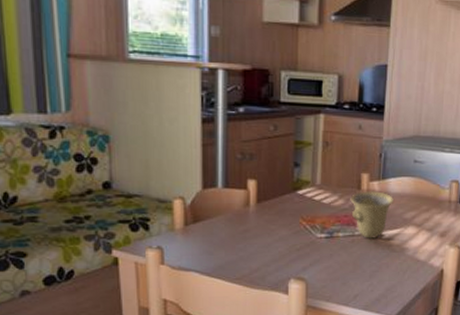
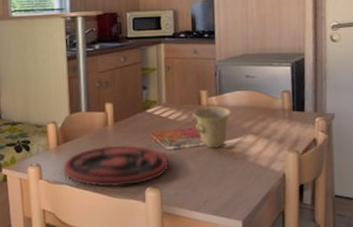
plate: none [191,229,319,276] -> present [63,145,169,187]

